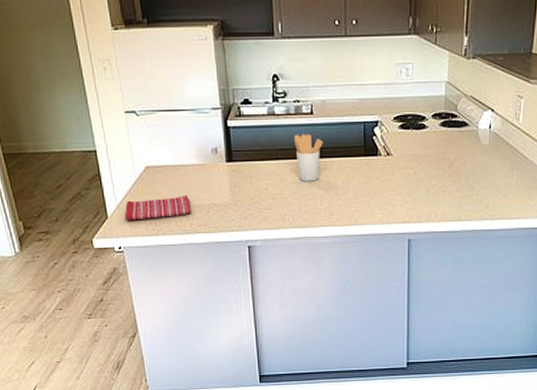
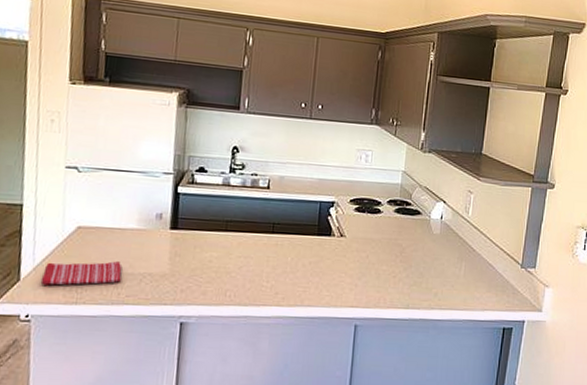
utensil holder: present [293,134,323,182] -> none [246,207,277,257]

